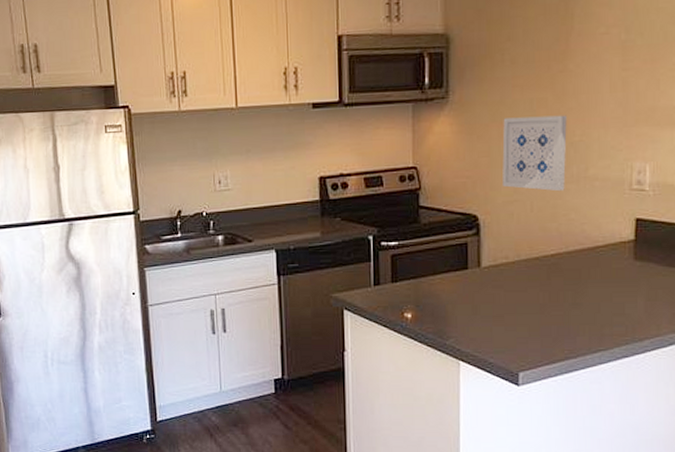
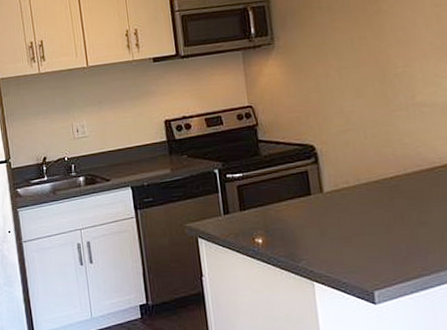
wall art: present [502,115,567,192] -> none [327,50,395,119]

